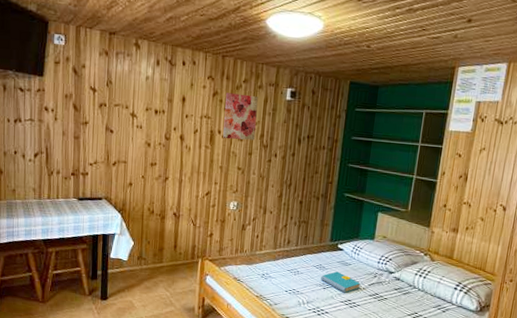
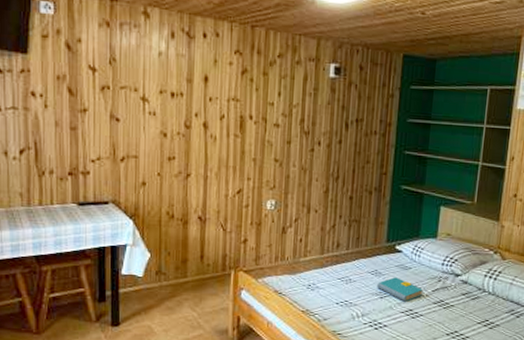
wall art: present [223,93,258,141] -> none [255,70,296,126]

